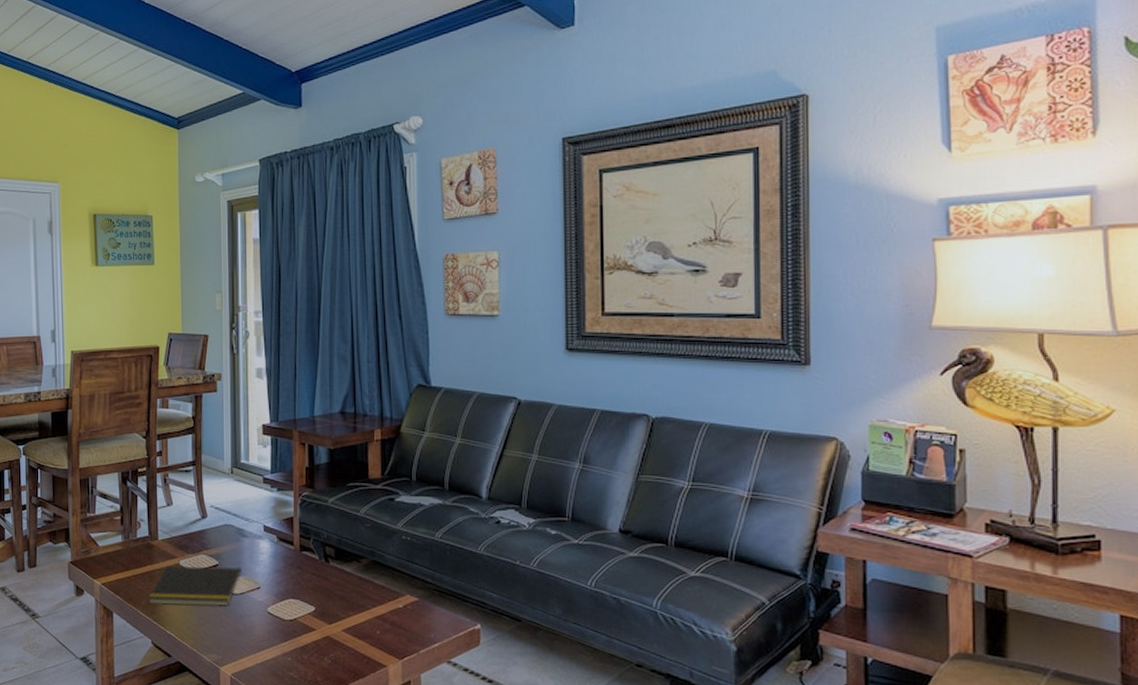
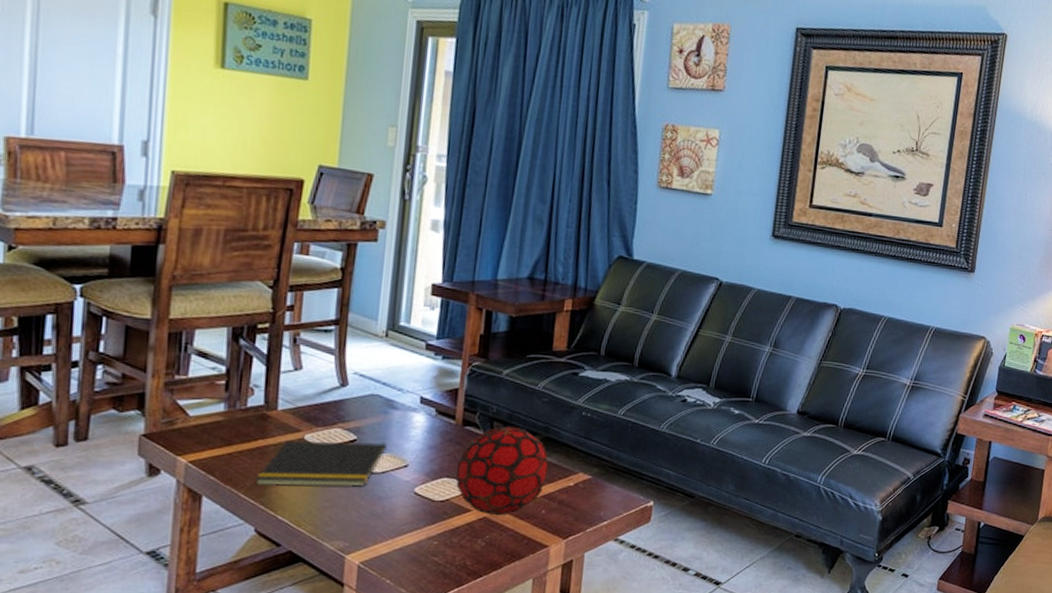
decorative orb: none [299,550,378,635] -> present [455,425,548,516]

